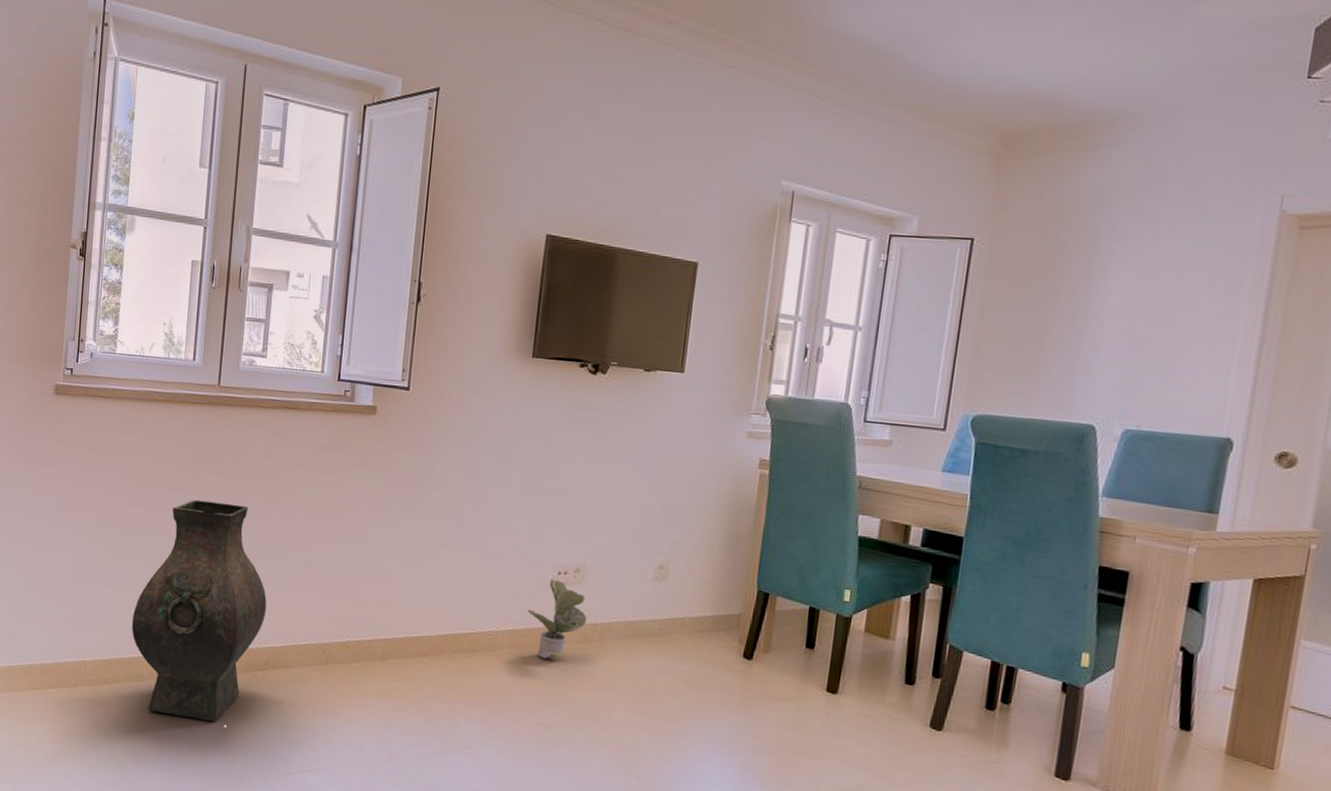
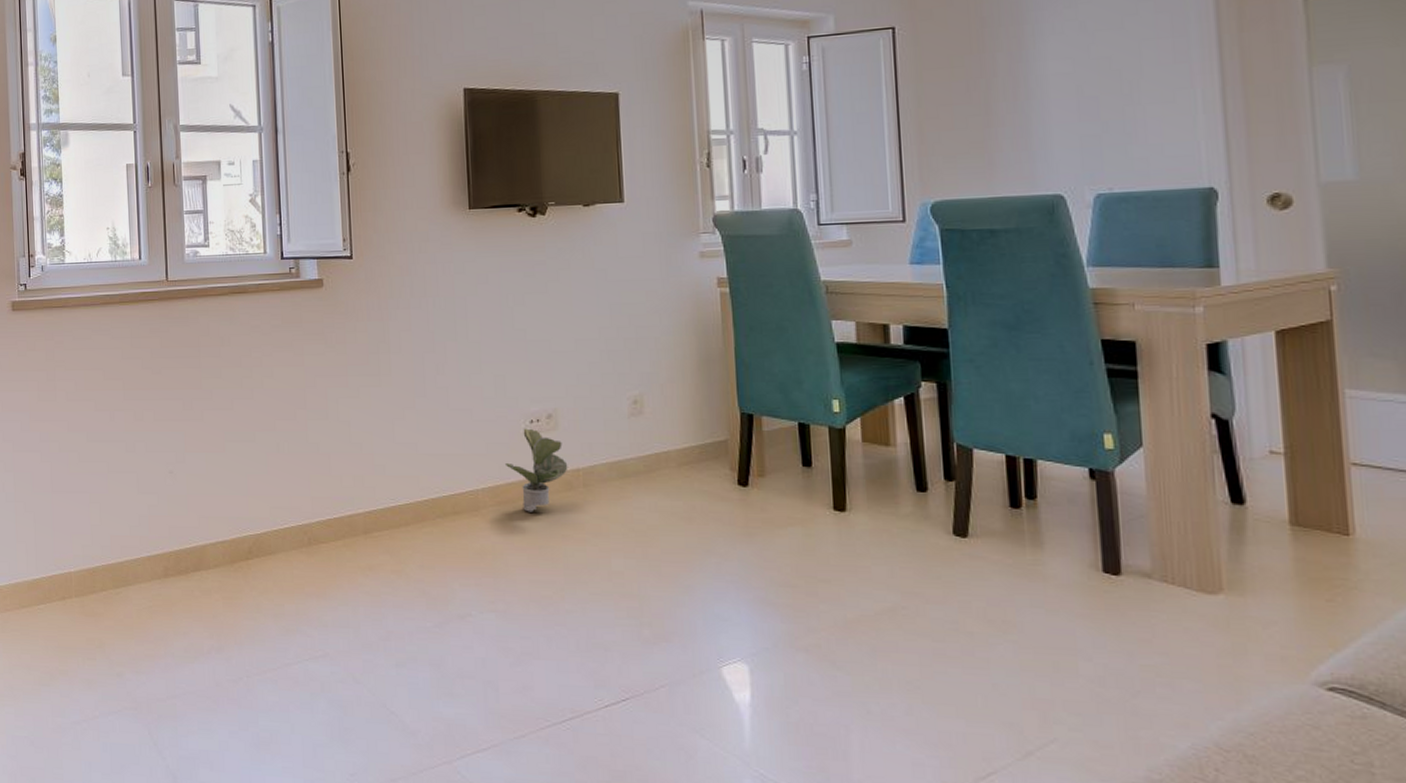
vase: present [132,499,267,722] -> none [112,395,242,620]

